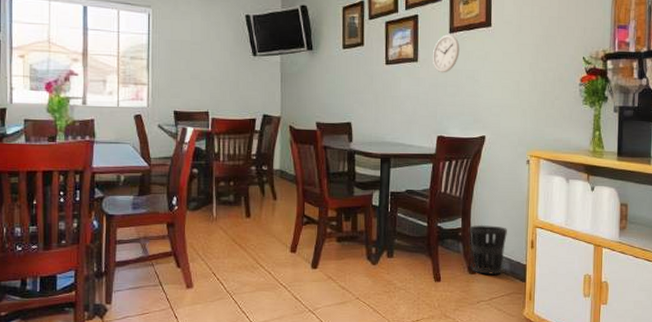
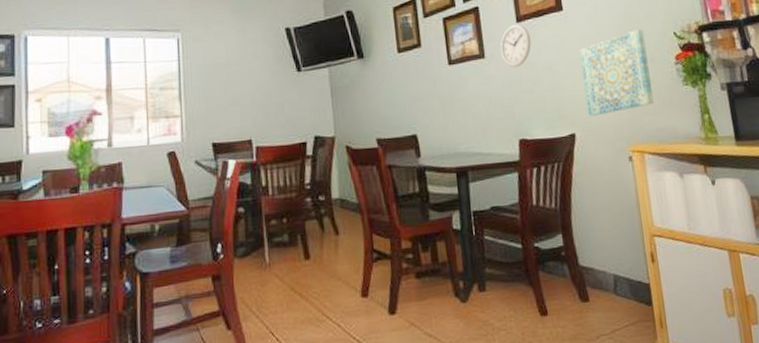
wastebasket: present [468,224,507,274] -> none [571,239,622,301]
wall art: none [498,50,558,123] -> present [579,28,654,117]

